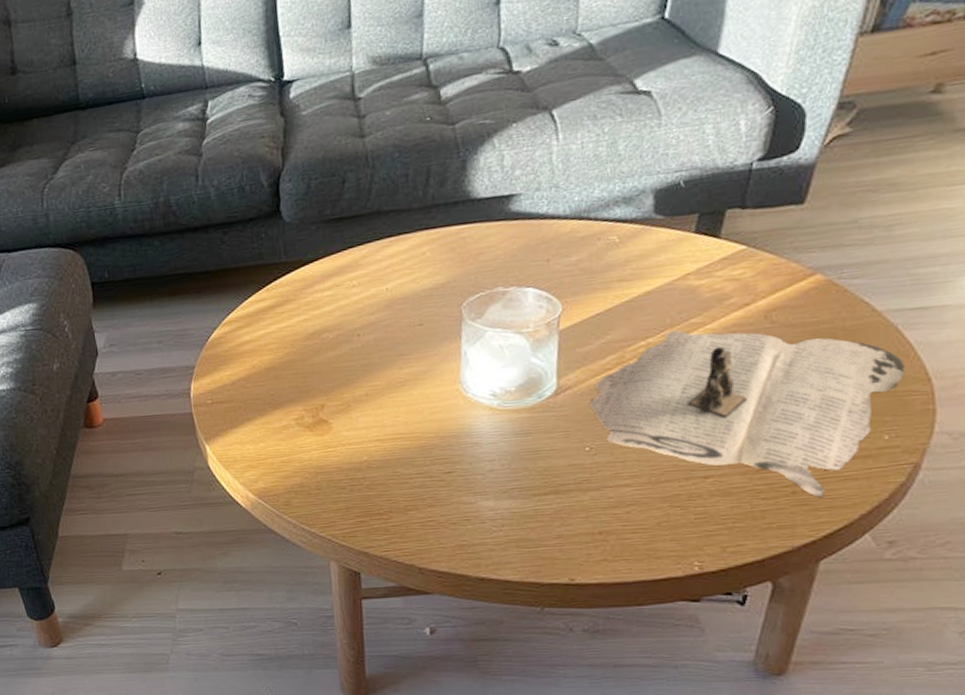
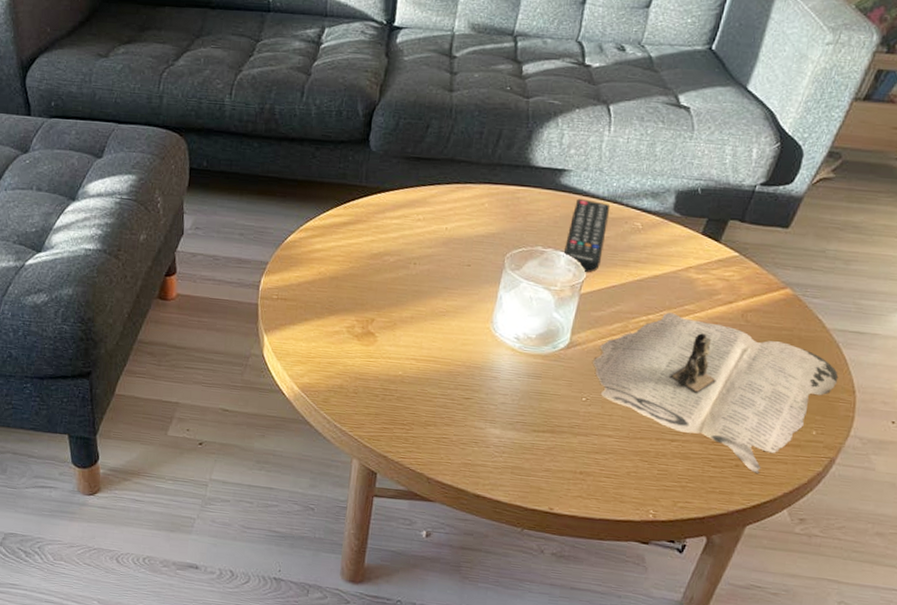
remote control: none [529,222,577,306] -> present [563,198,611,273]

